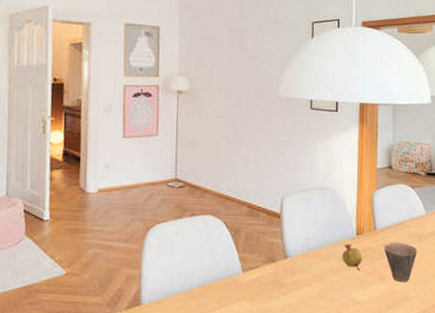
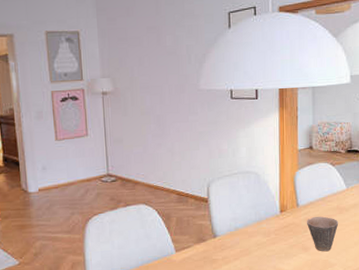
fruit: present [342,243,362,271] -> none [267,220,286,244]

